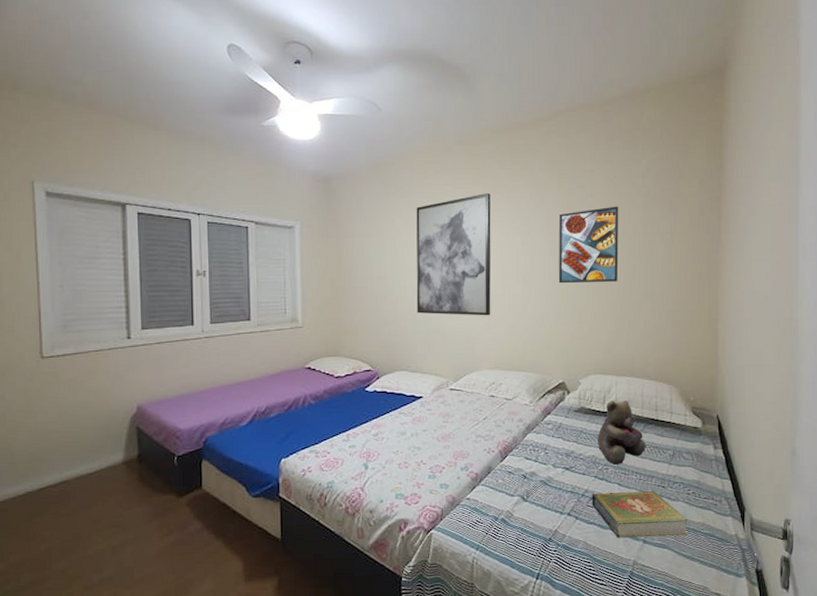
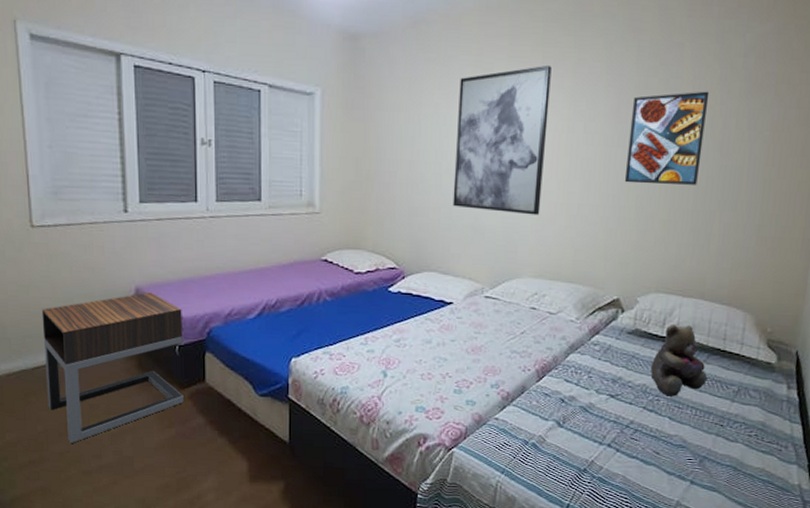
nightstand: none [48,409,182,560] -> present [41,292,184,443]
book: present [592,491,689,537] -> none [636,426,746,481]

